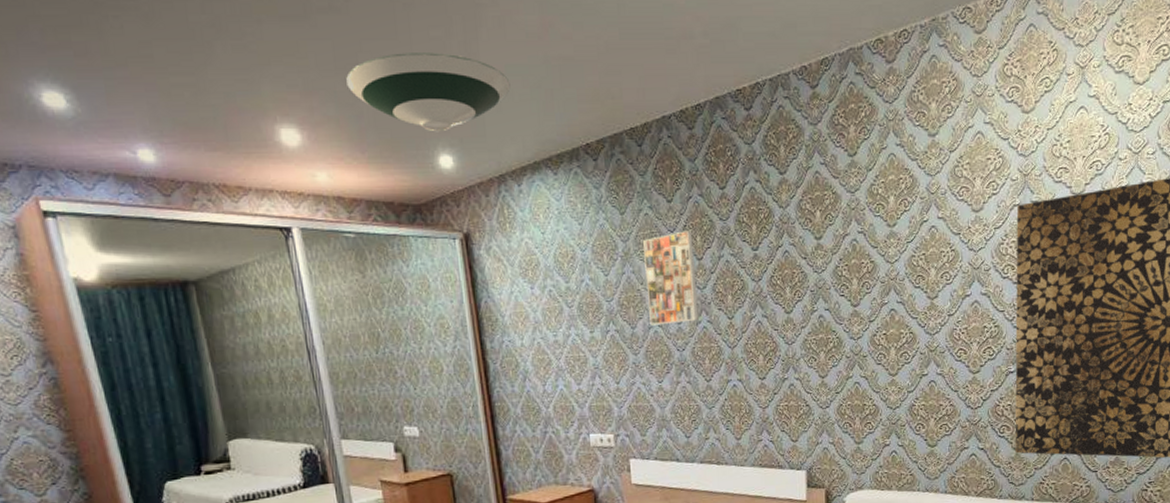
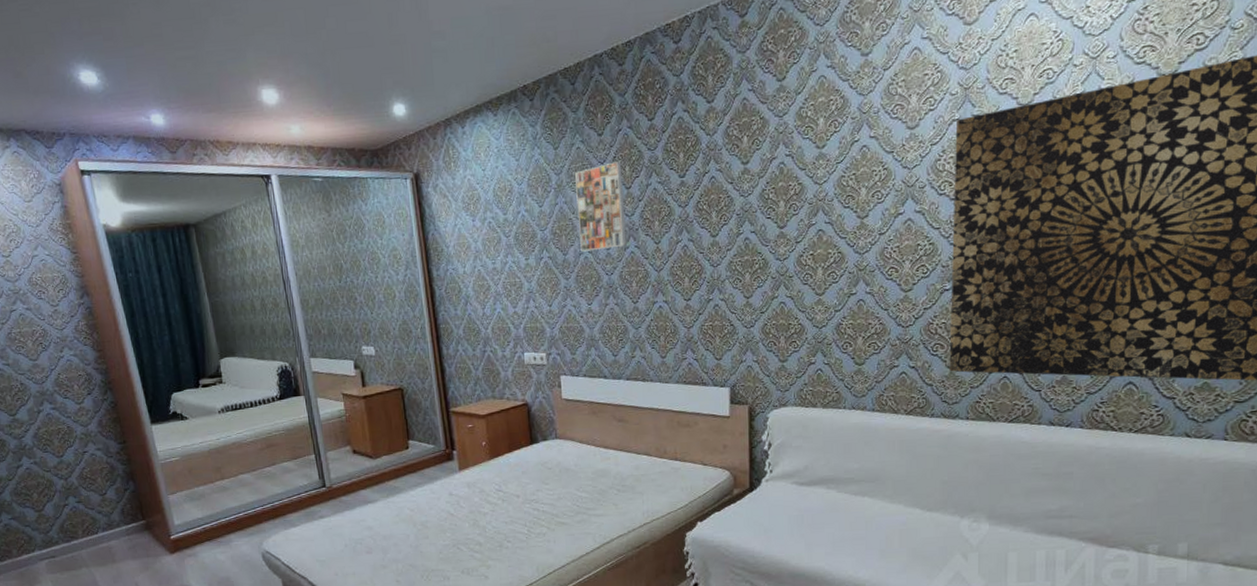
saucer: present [346,53,511,131] -> none [315,12,456,83]

